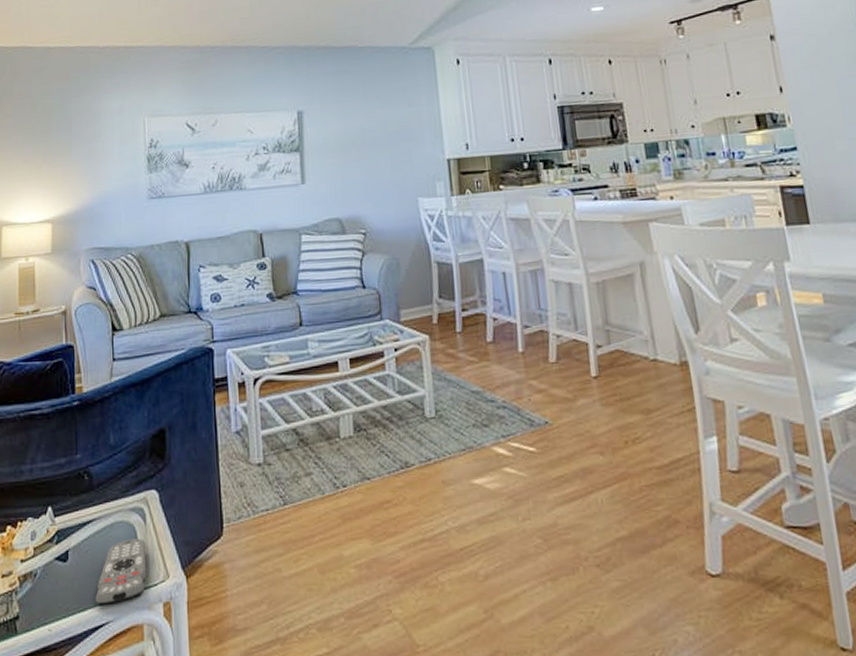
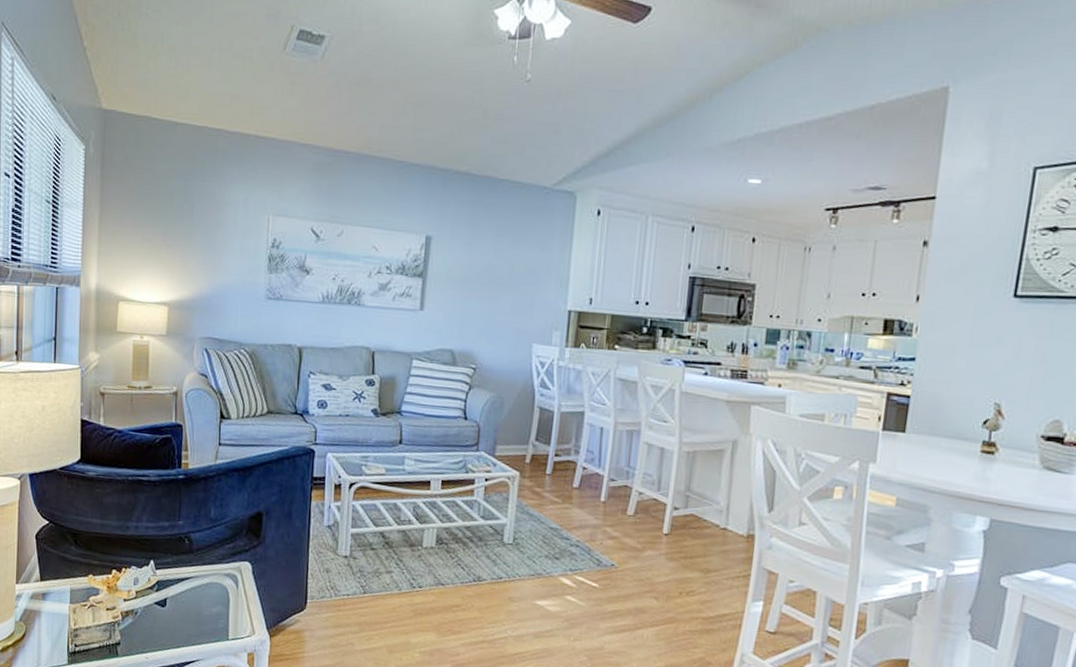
remote control: present [95,539,147,606] -> none [188,598,237,647]

